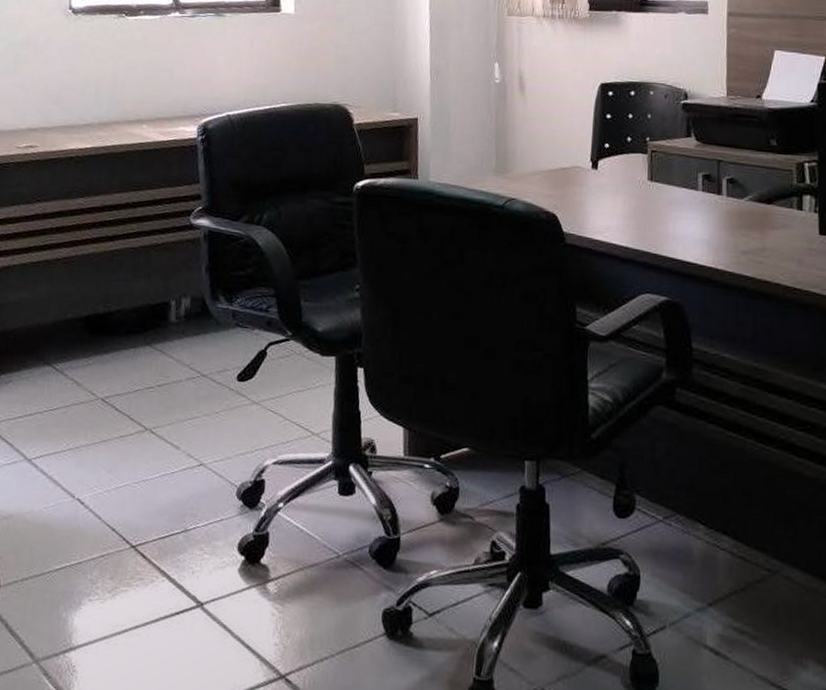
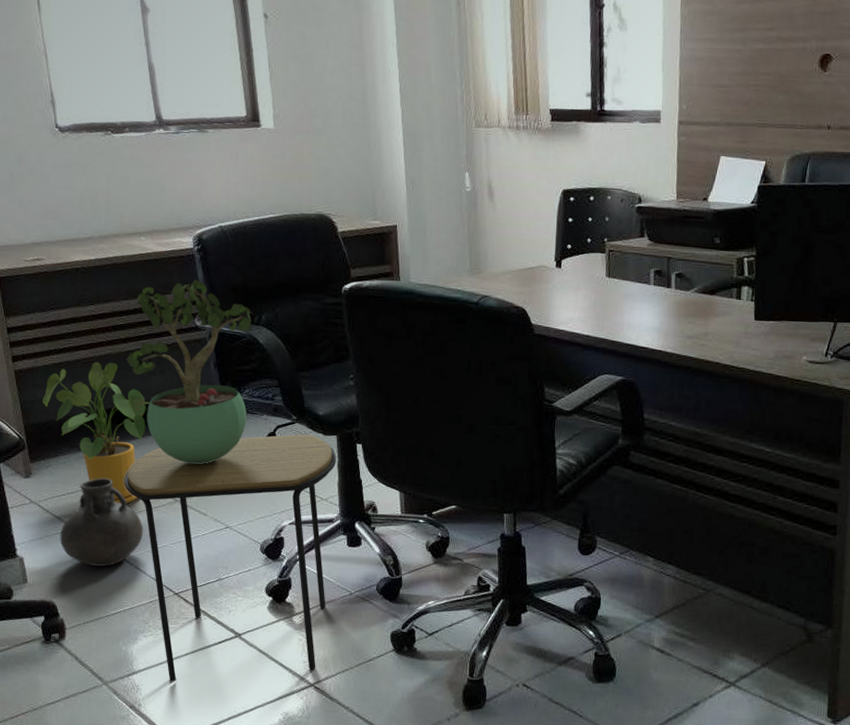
vase: none [8,398,106,508] -> present [60,478,144,567]
house plant: none [13,261,131,431] -> present [42,361,150,504]
side table: none [90,353,334,662] -> present [124,434,337,681]
potted plant: none [109,171,253,386] -> present [126,278,252,465]

